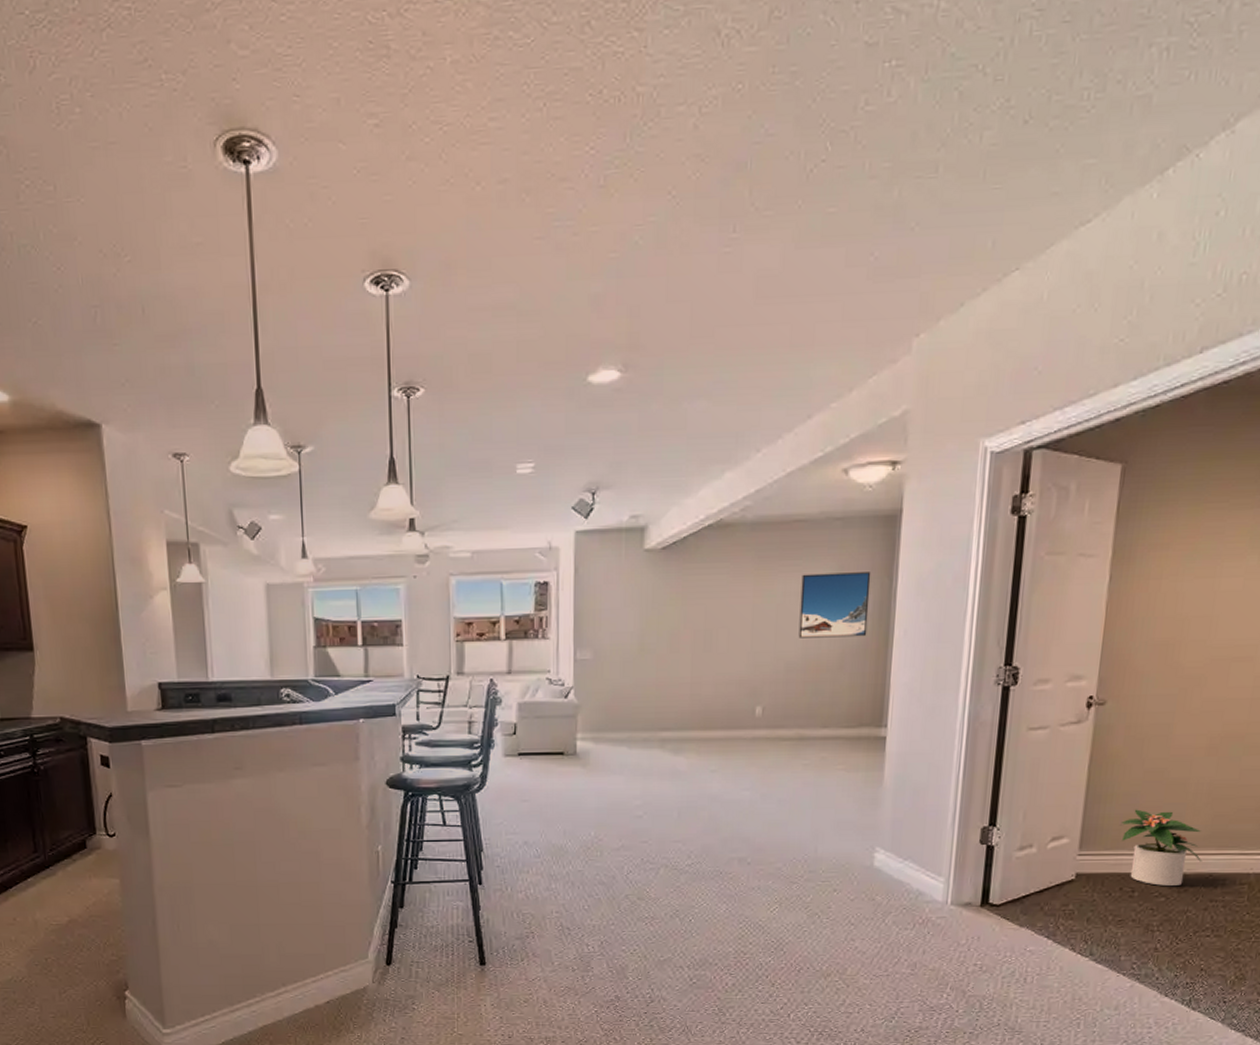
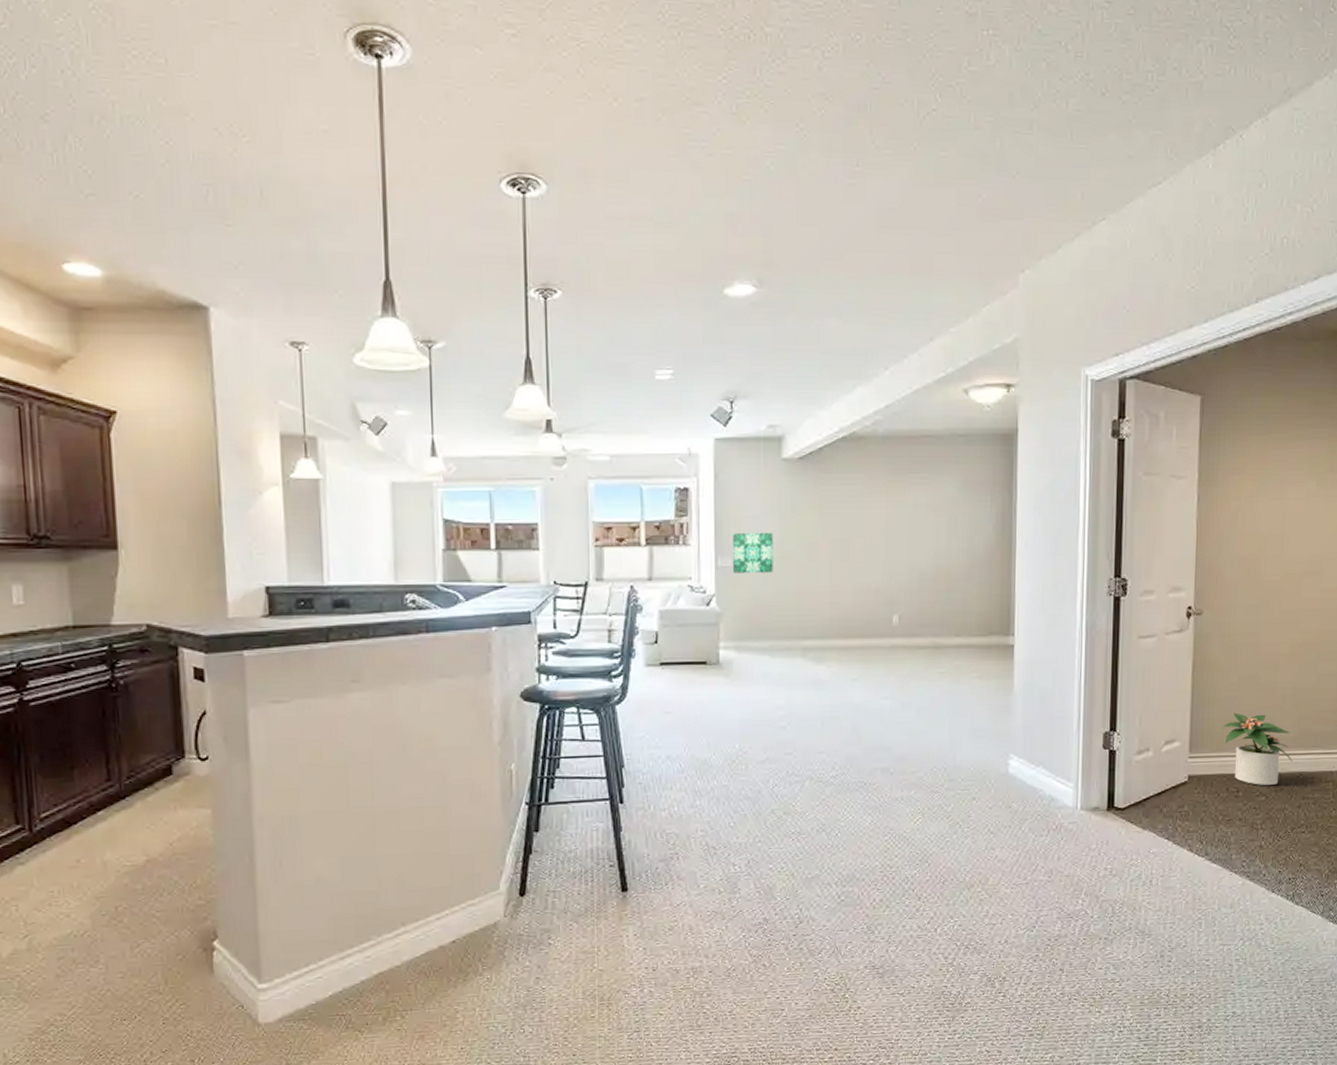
wall art: none [591,624,634,666] -> present [732,532,773,573]
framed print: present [798,572,871,638] -> none [930,487,993,549]

